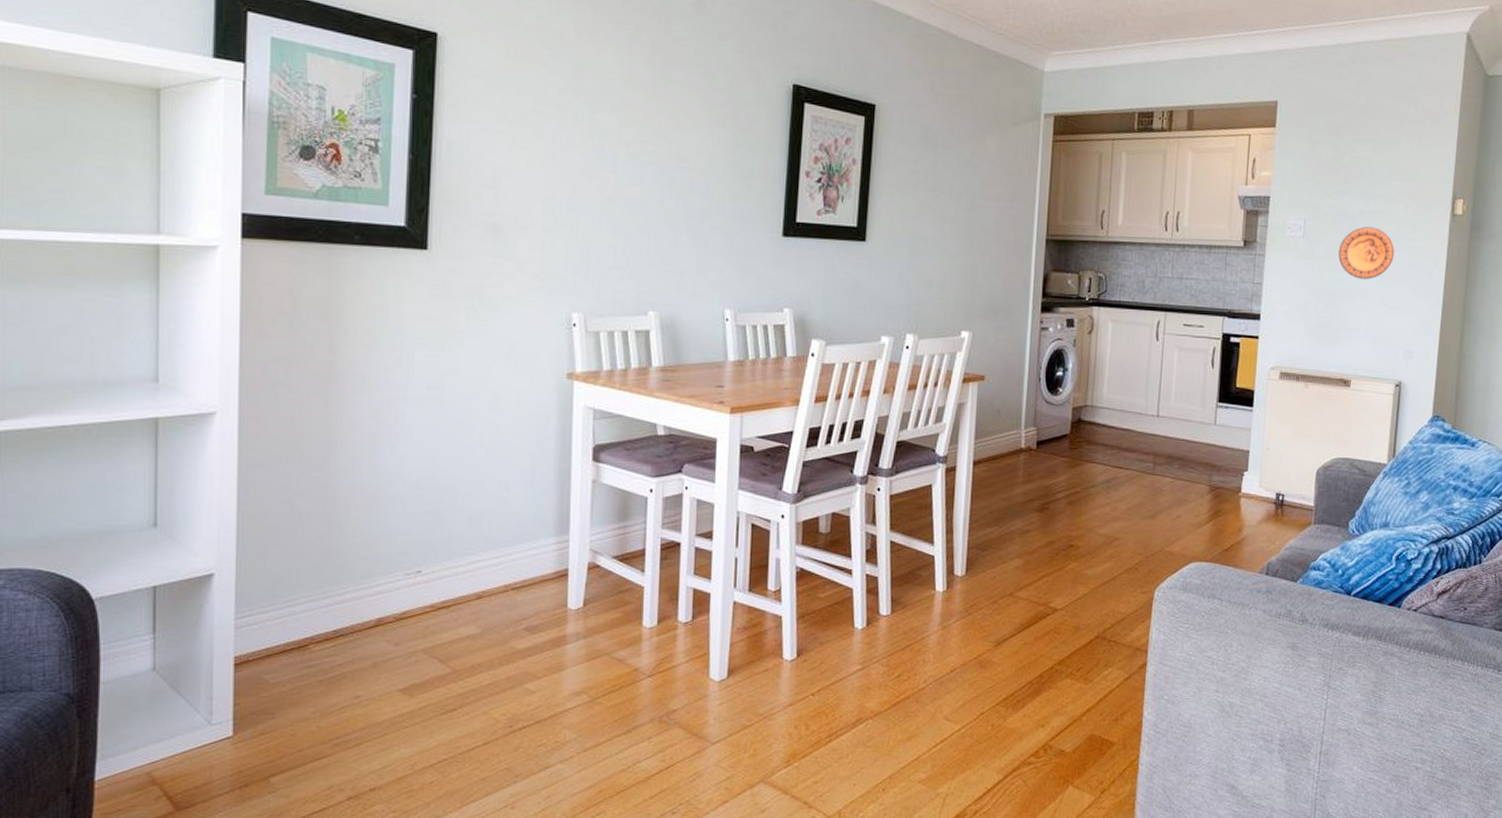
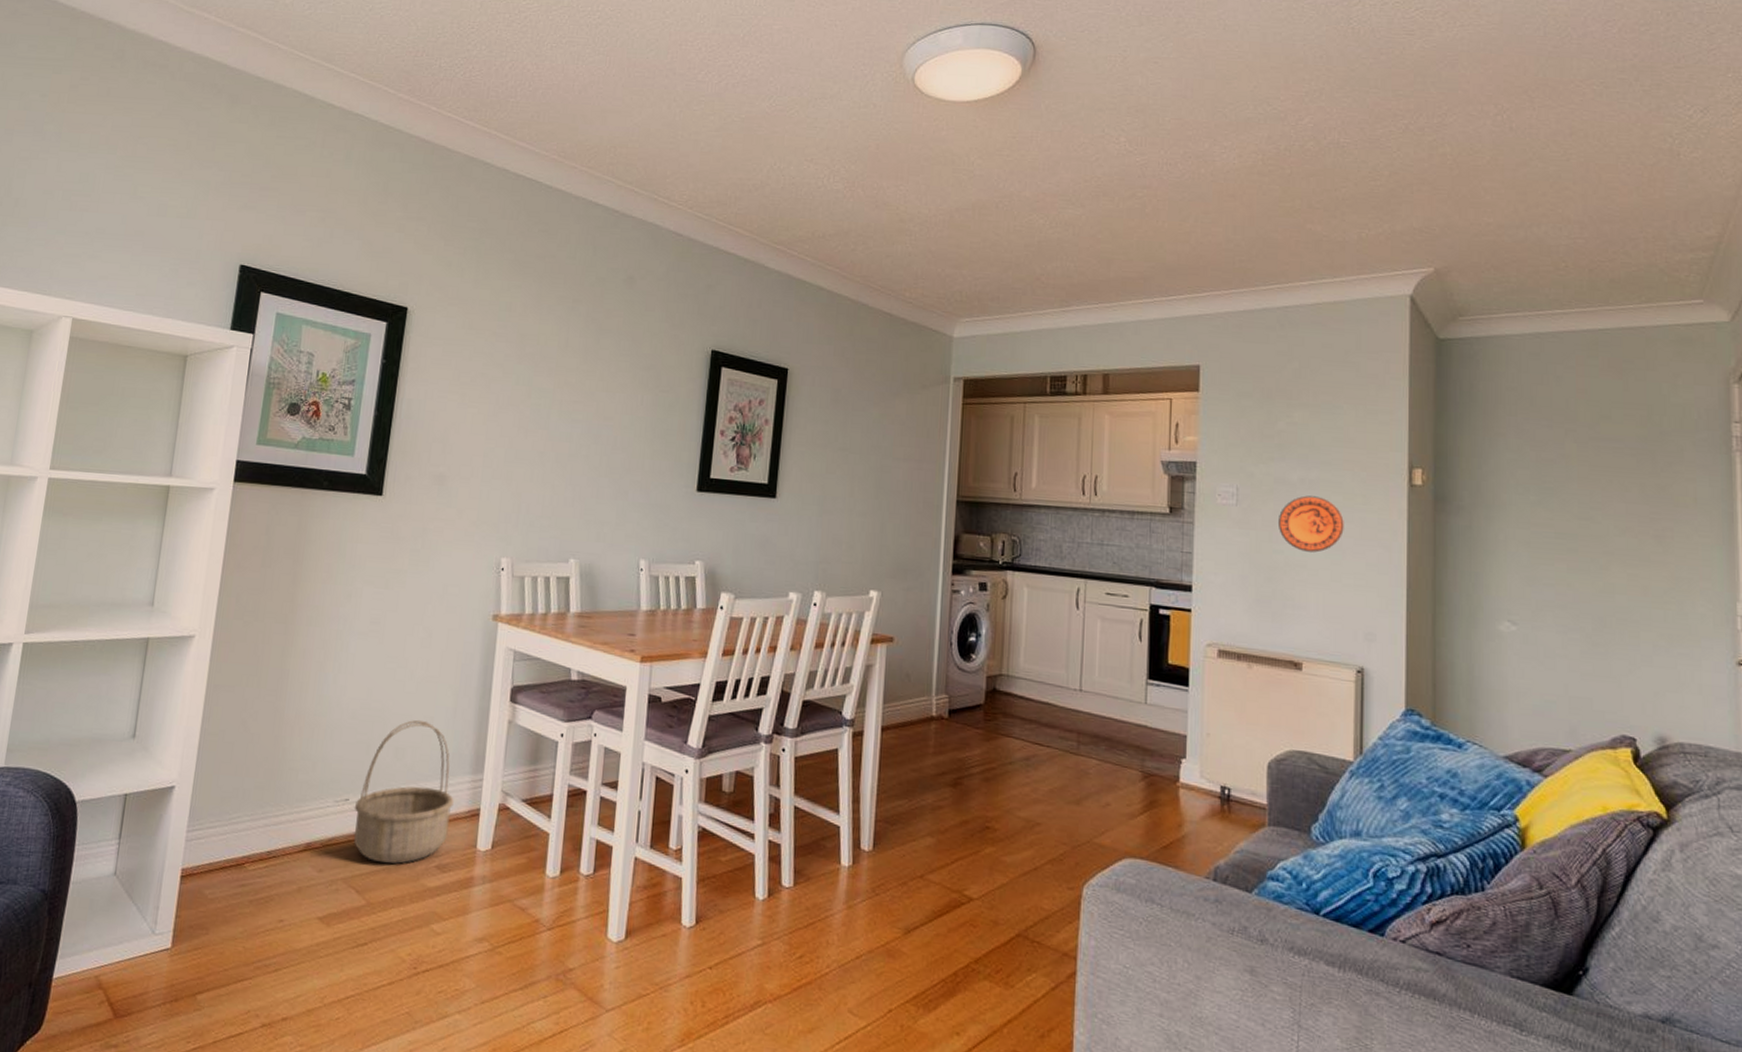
basket: none [428,485,539,631] -> present [354,719,454,864]

